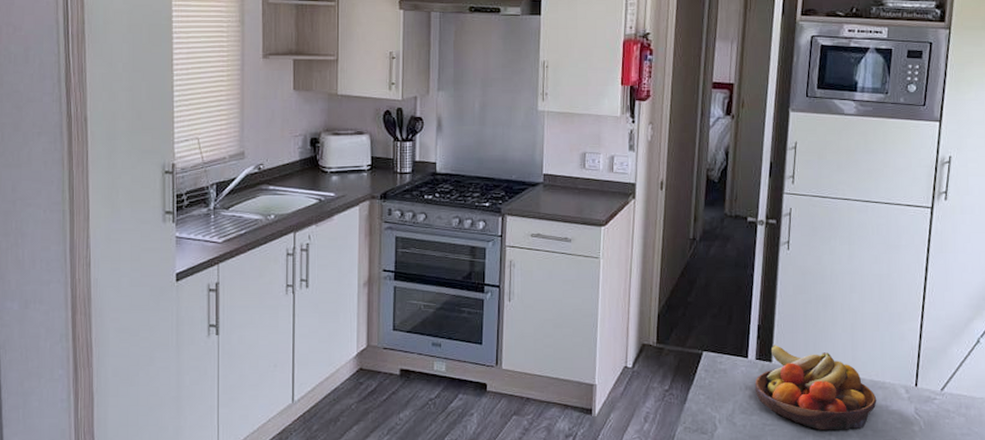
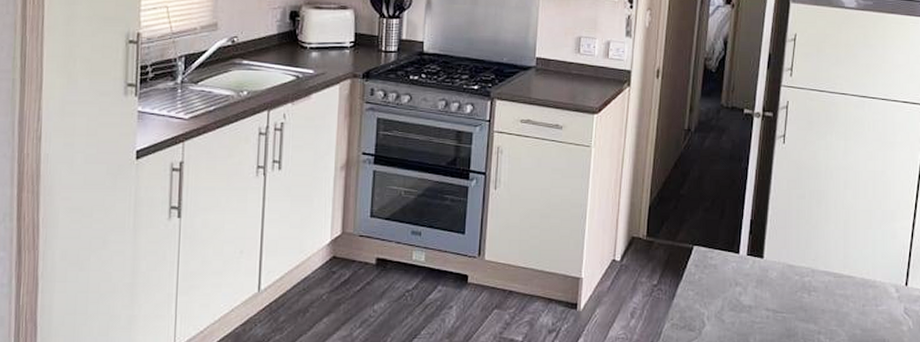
fruit bowl: present [754,345,877,431] -> none [745,241,867,329]

